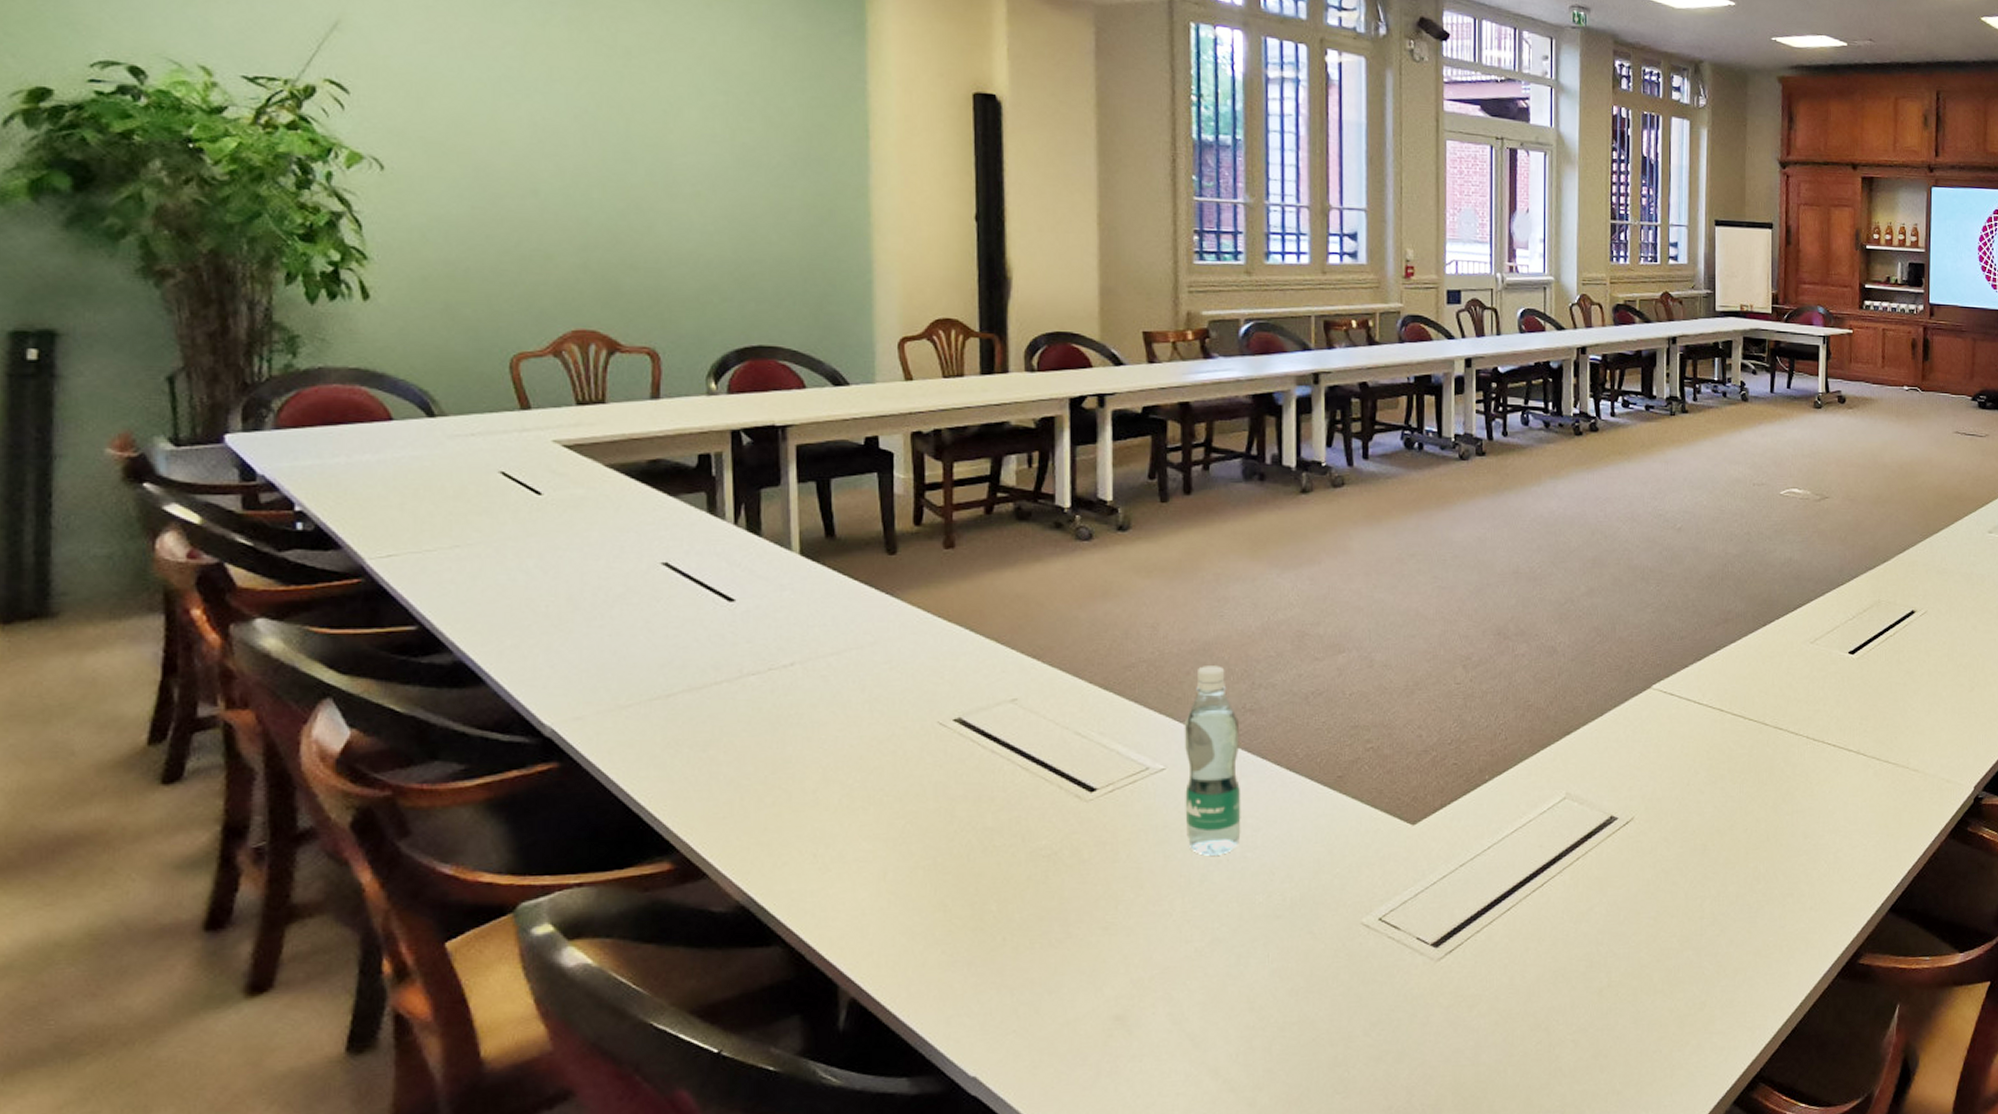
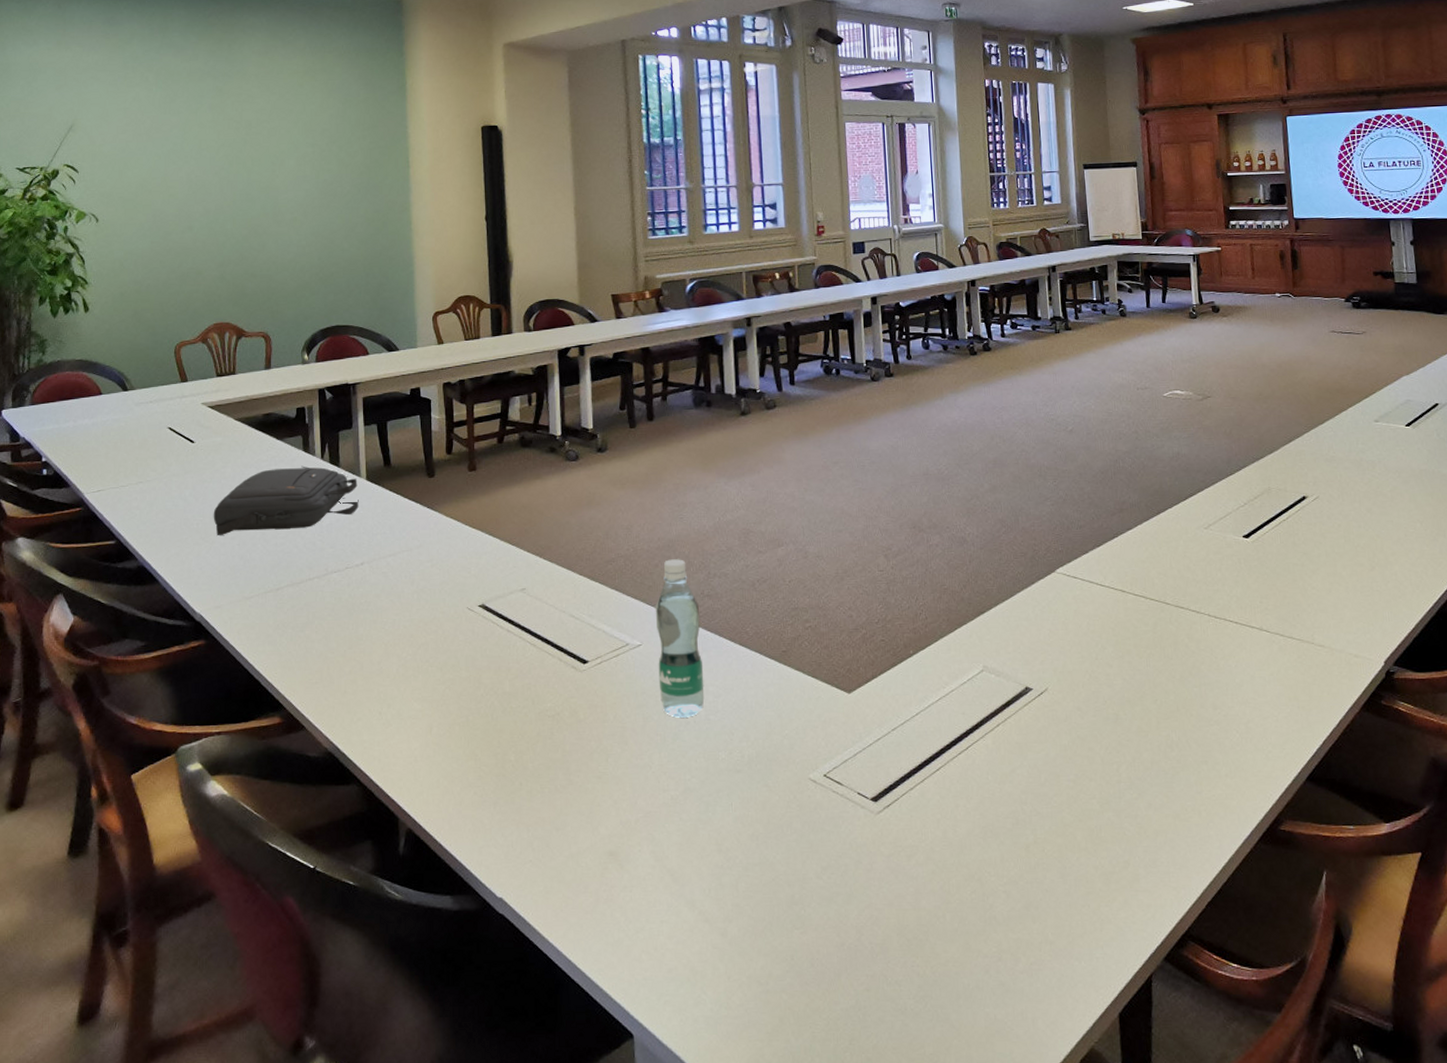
laptop bag: none [571,532,789,622] -> present [213,466,359,535]

